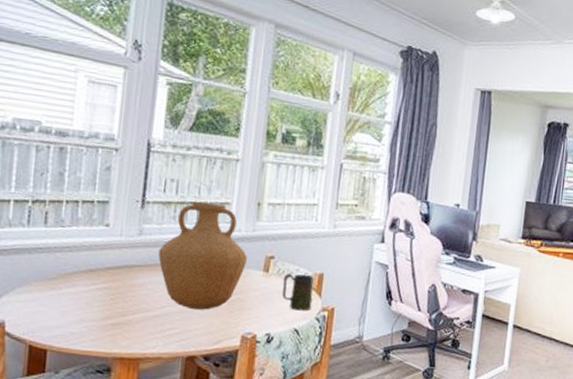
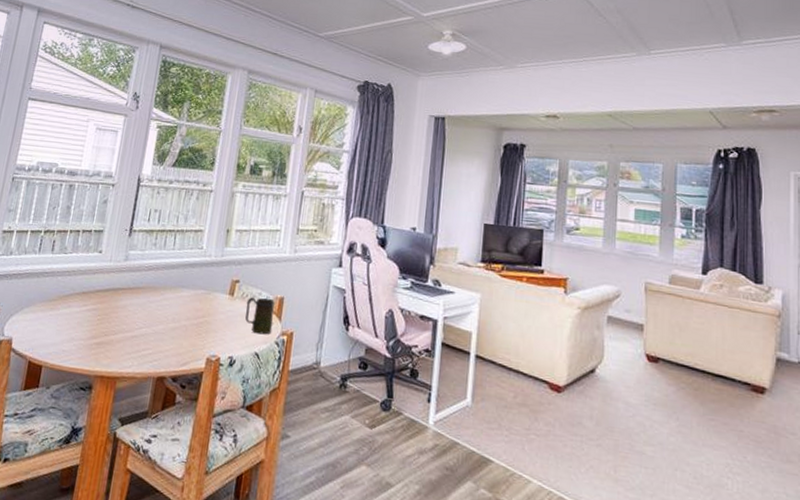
vase: present [158,202,247,310] -> none [139,230,215,332]

